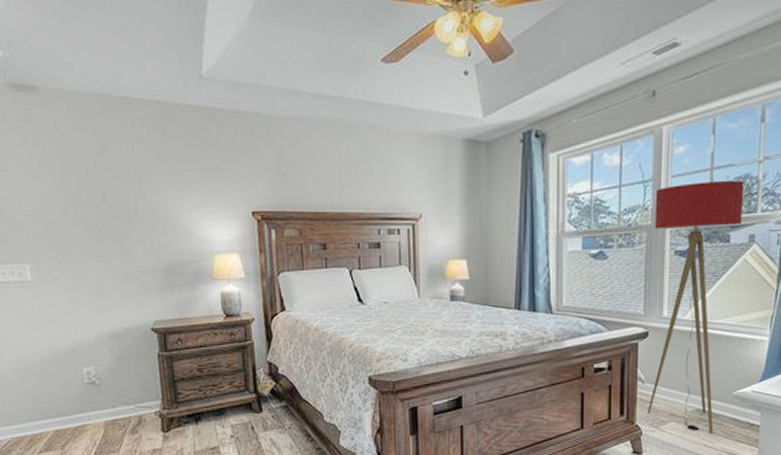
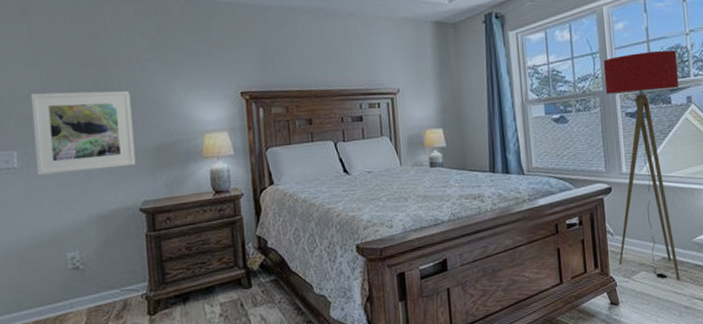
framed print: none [39,205,146,290] -> present [30,90,136,176]

